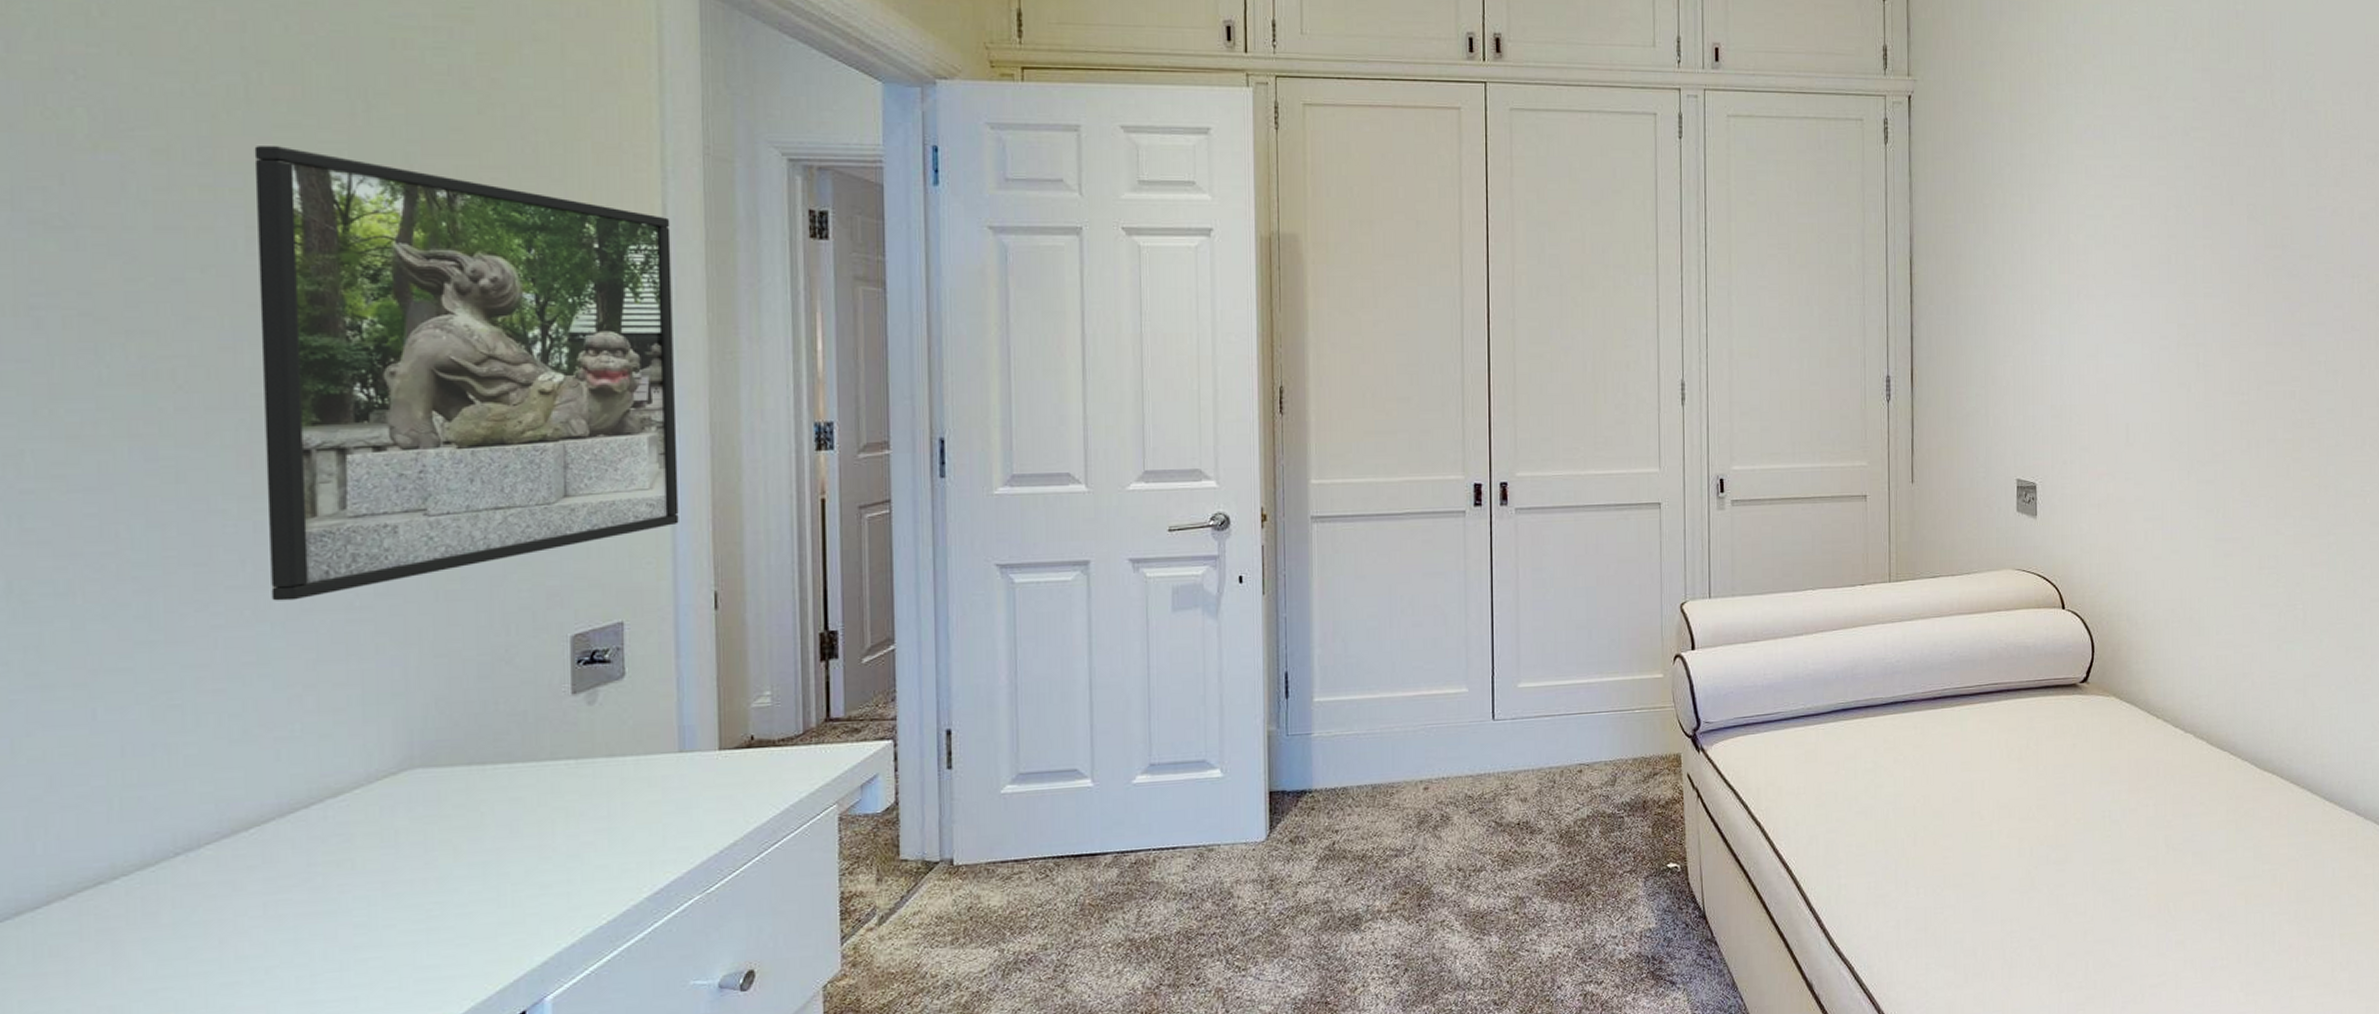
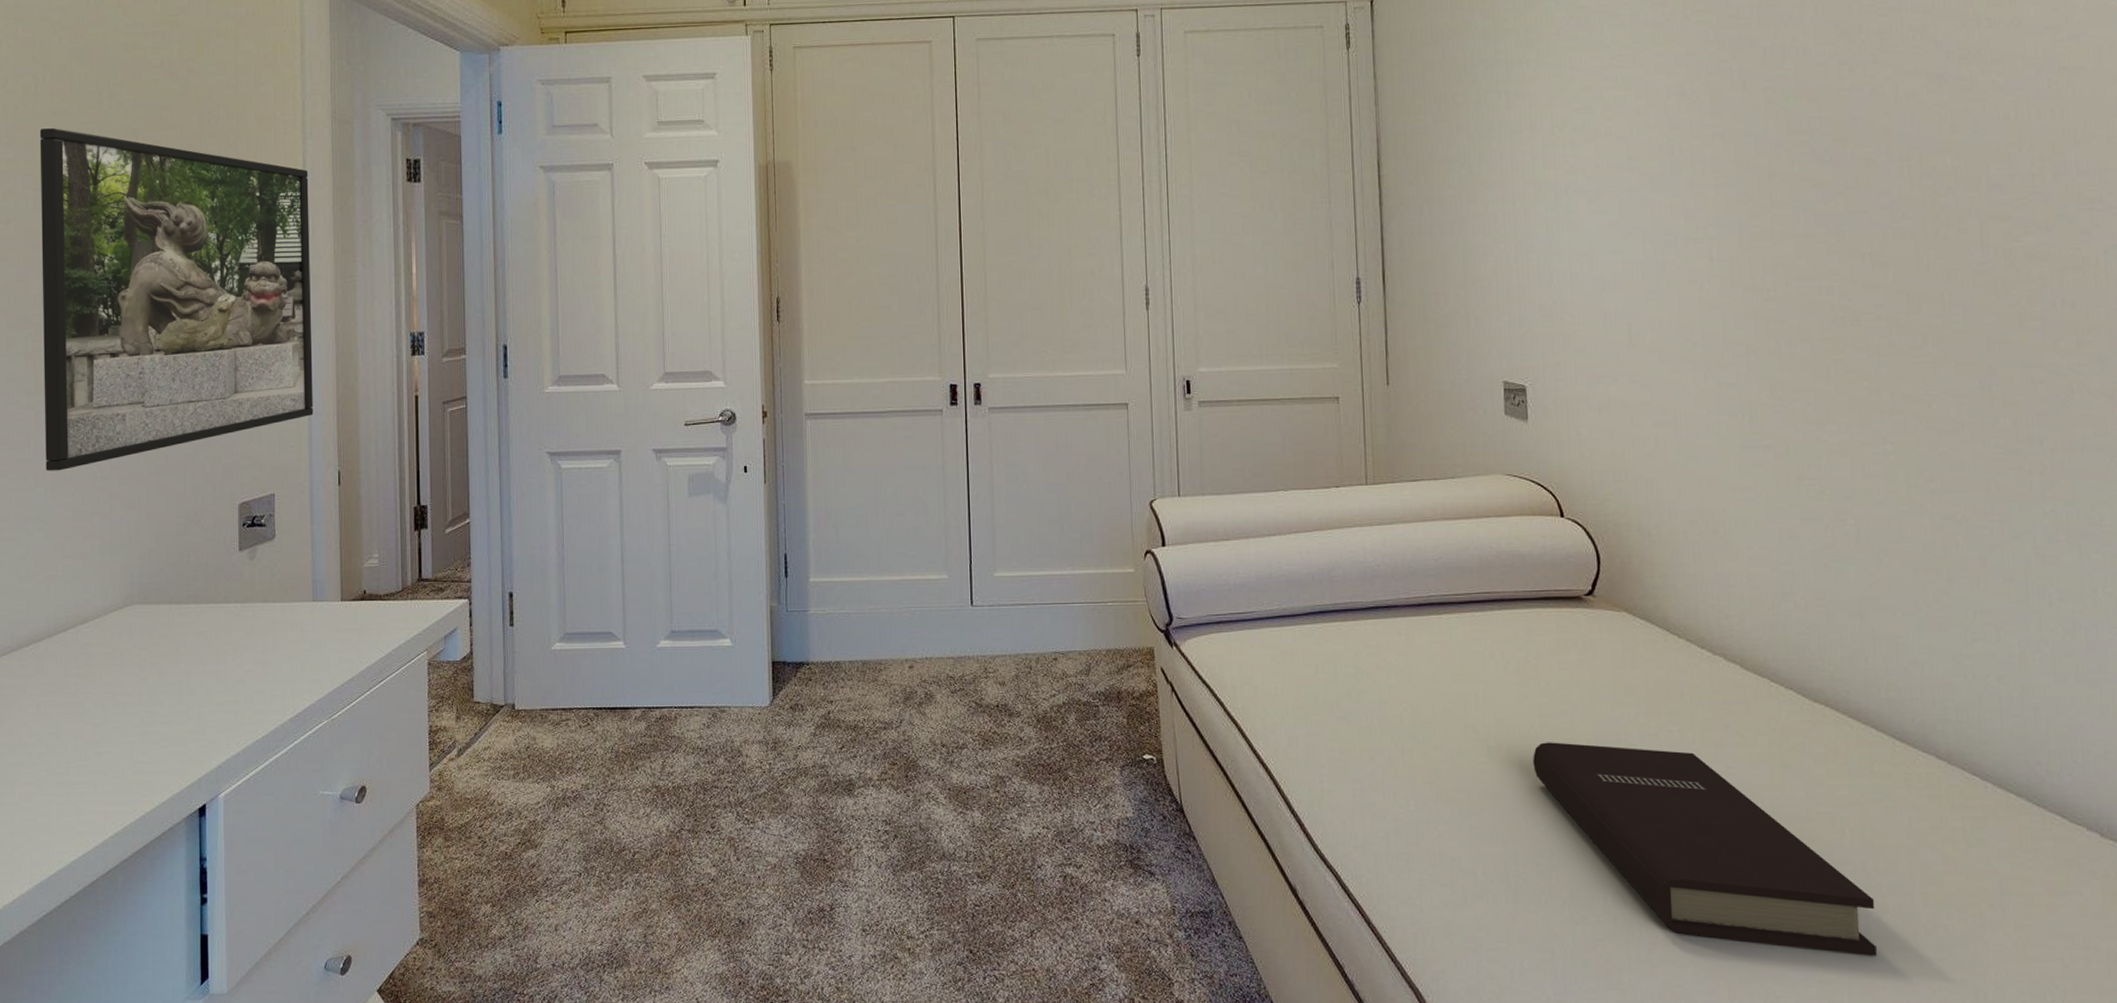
book: none [2030,822,2304,995] -> present [1533,742,1877,956]

